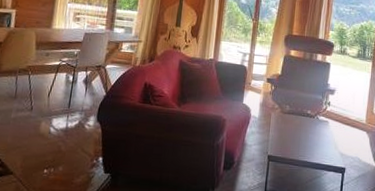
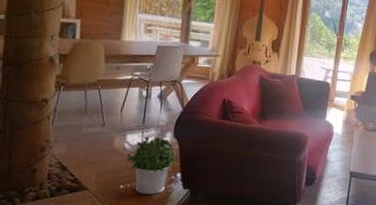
potted plant: none [51,120,98,179] -> present [126,136,176,195]

